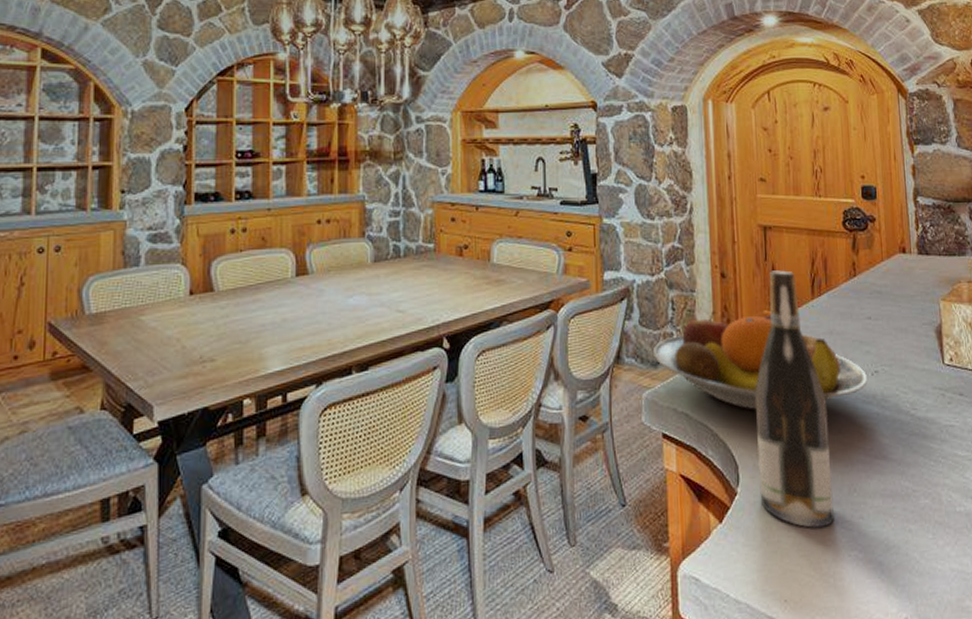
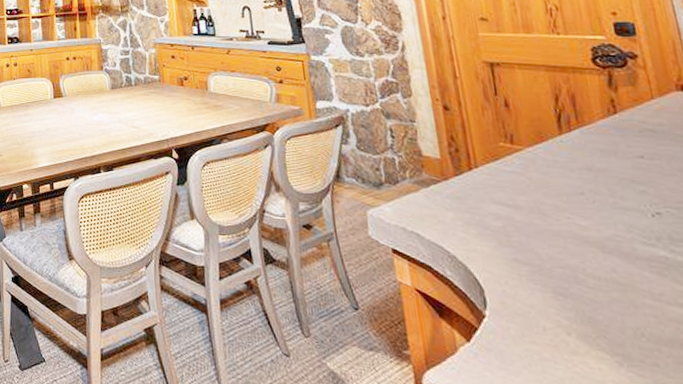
fruit bowl: present [652,311,869,410] -> none [373,140,648,238]
wine bottle: present [754,270,834,528] -> none [495,105,617,367]

